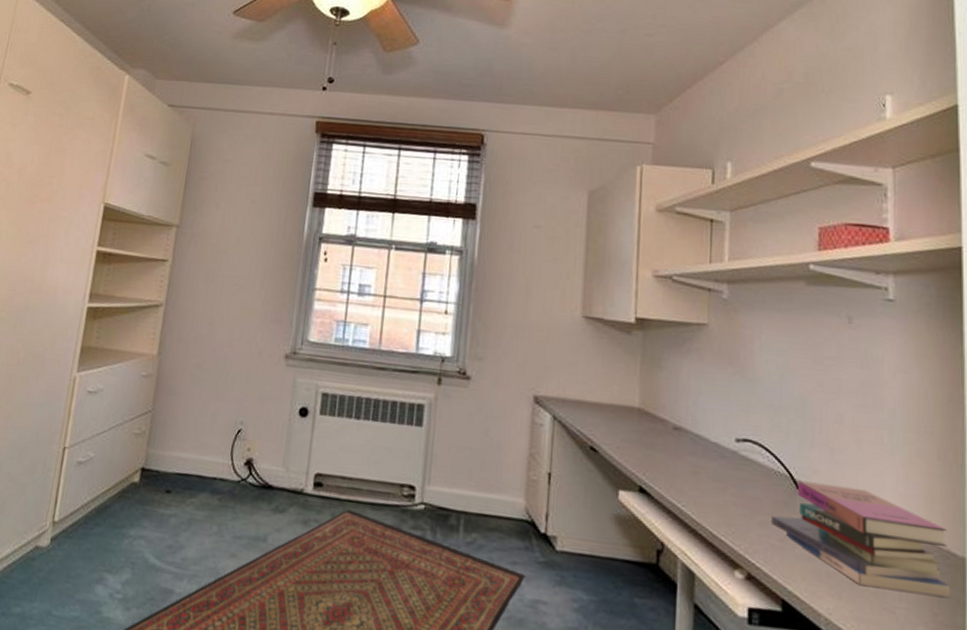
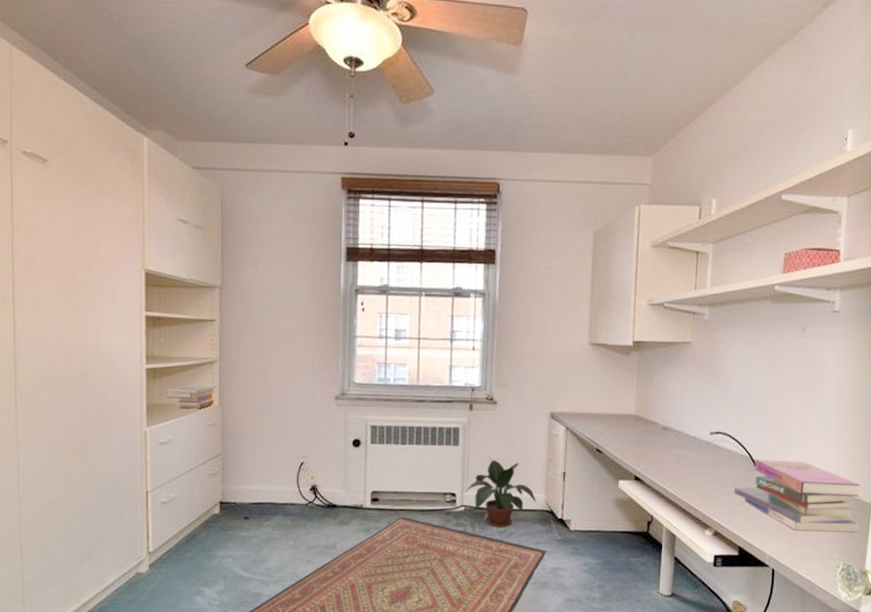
books: none [103,327,159,357] -> present [166,384,218,409]
potted plant: none [426,443,514,538] -> present [465,456,536,528]

